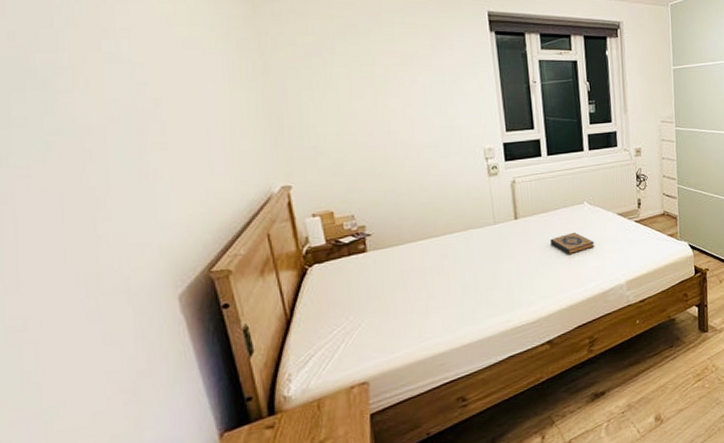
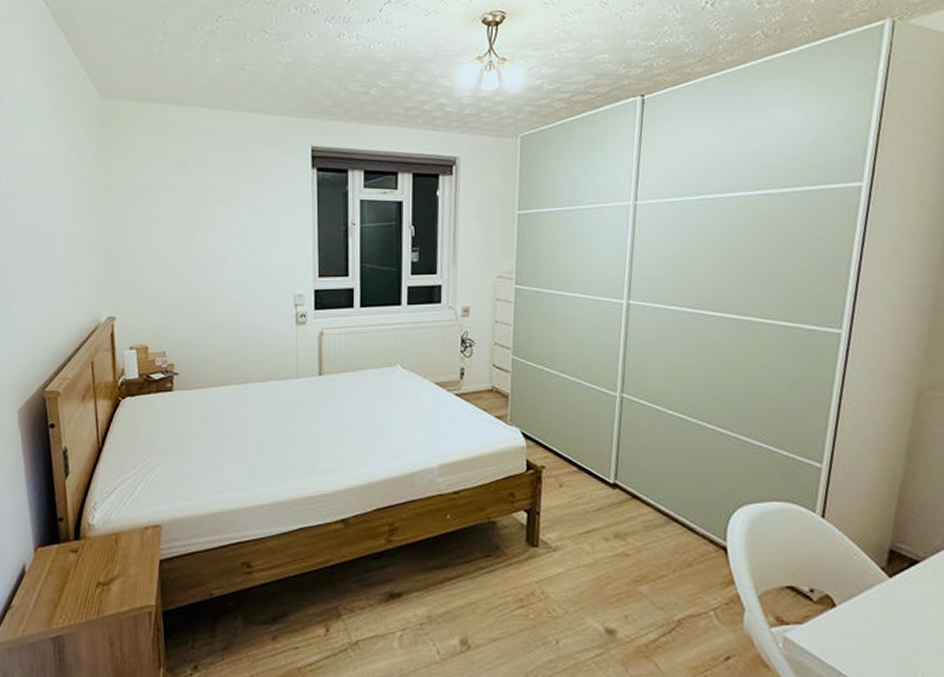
hardback book: present [550,232,595,255] -> none [355,397,405,424]

